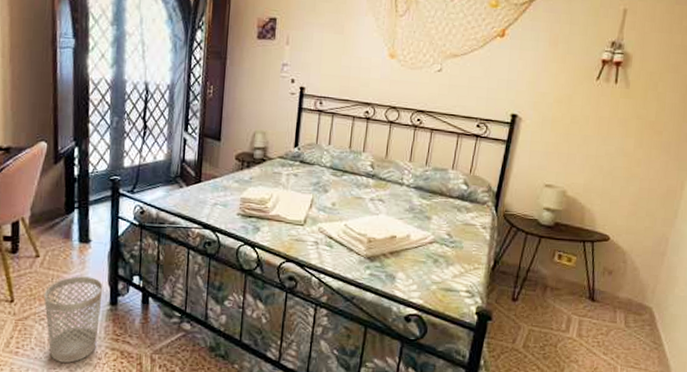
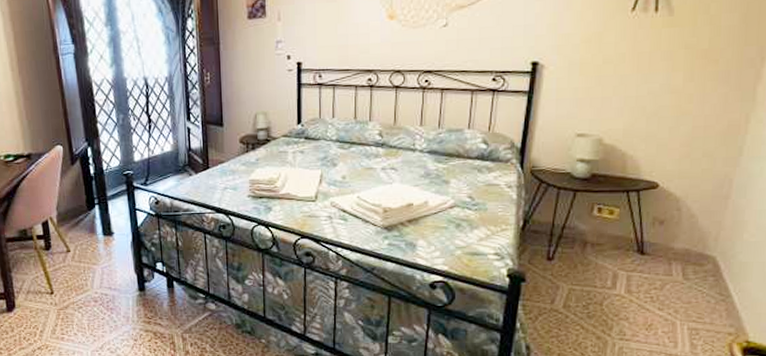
wastebasket: present [44,276,103,363] -> none [79,266,131,345]

